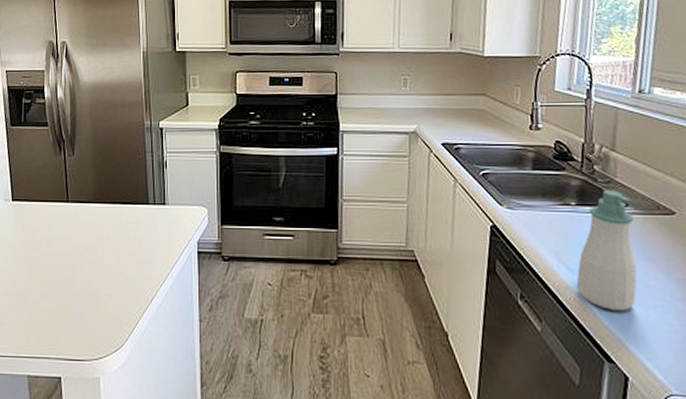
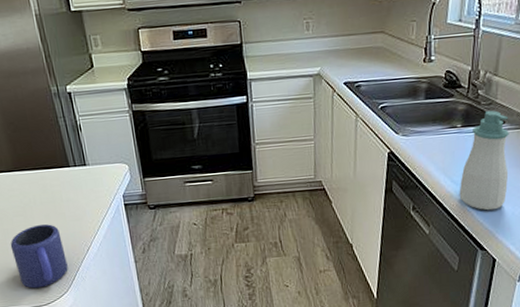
mug: none [74,264,128,338] -> present [10,224,68,289]

